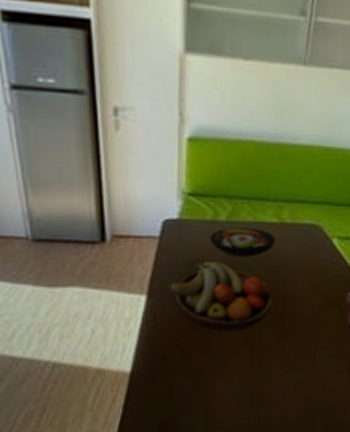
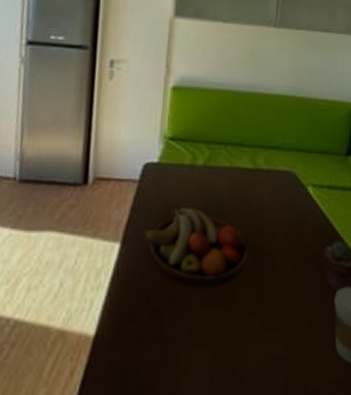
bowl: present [210,228,275,257] -> none [188,173,251,204]

